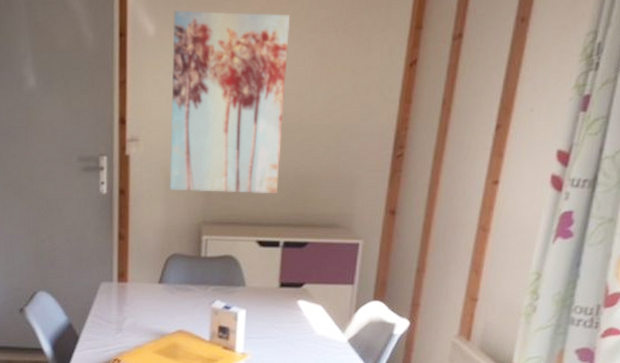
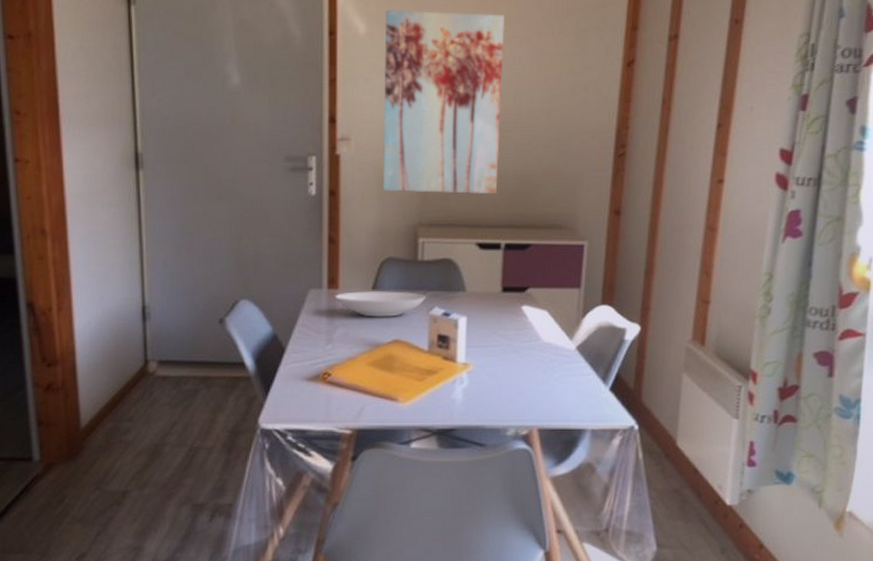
bowl: none [124,285,208,309] -> present [335,291,426,317]

